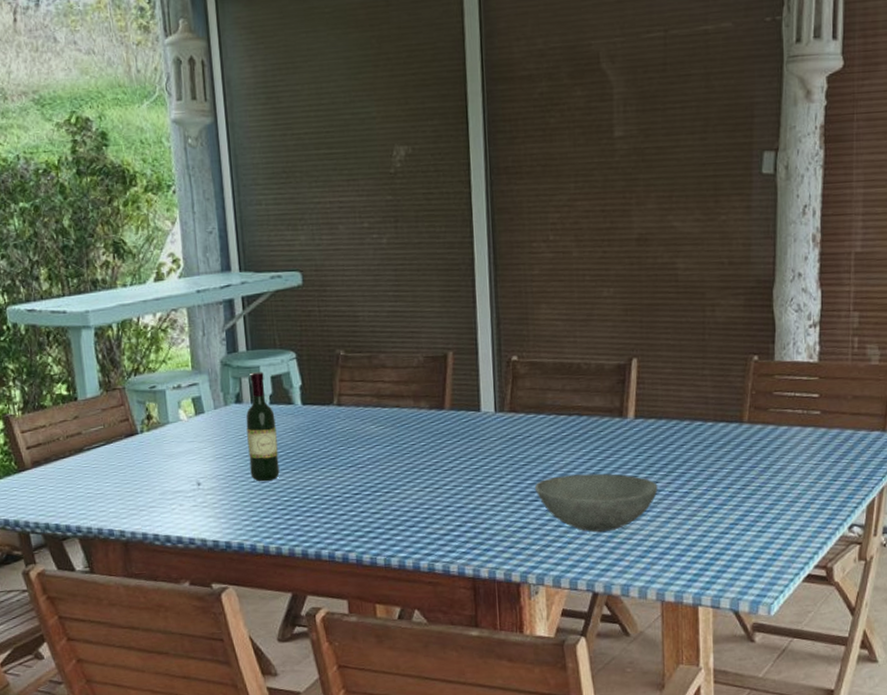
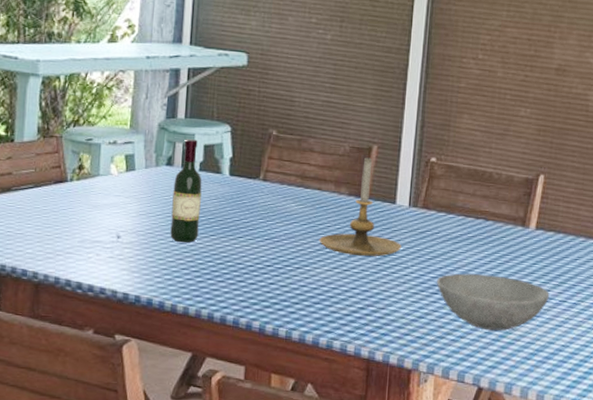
candle holder: none [405,365,493,472] -> present [319,157,402,256]

